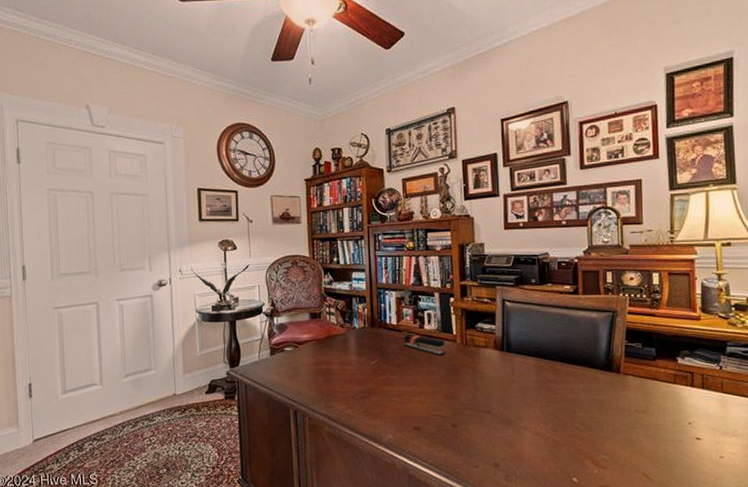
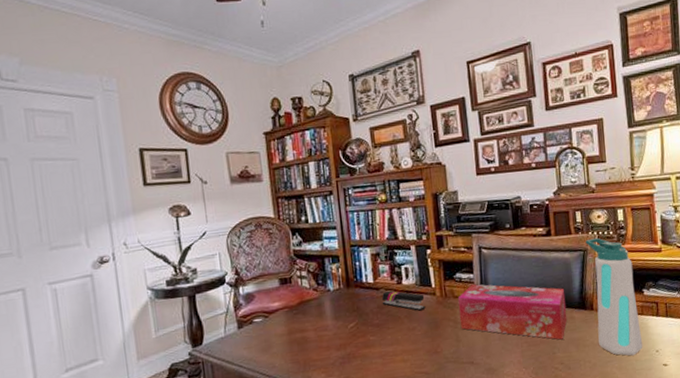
tissue box: none [478,335,591,400] -> present [457,284,568,340]
water bottle: none [615,300,674,425] -> present [585,237,643,356]

